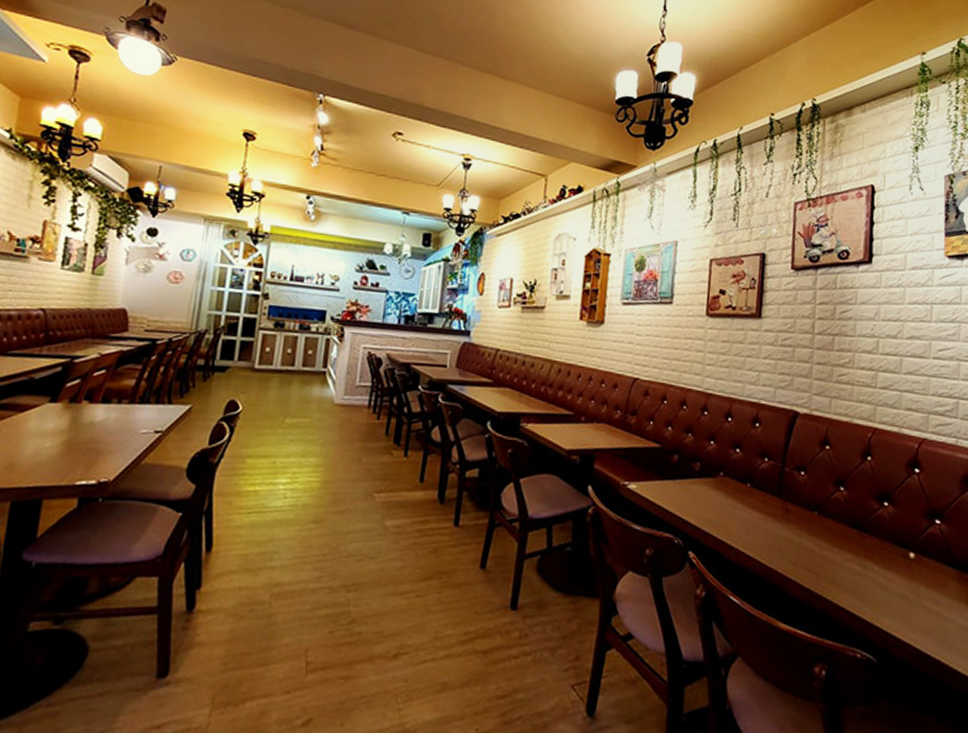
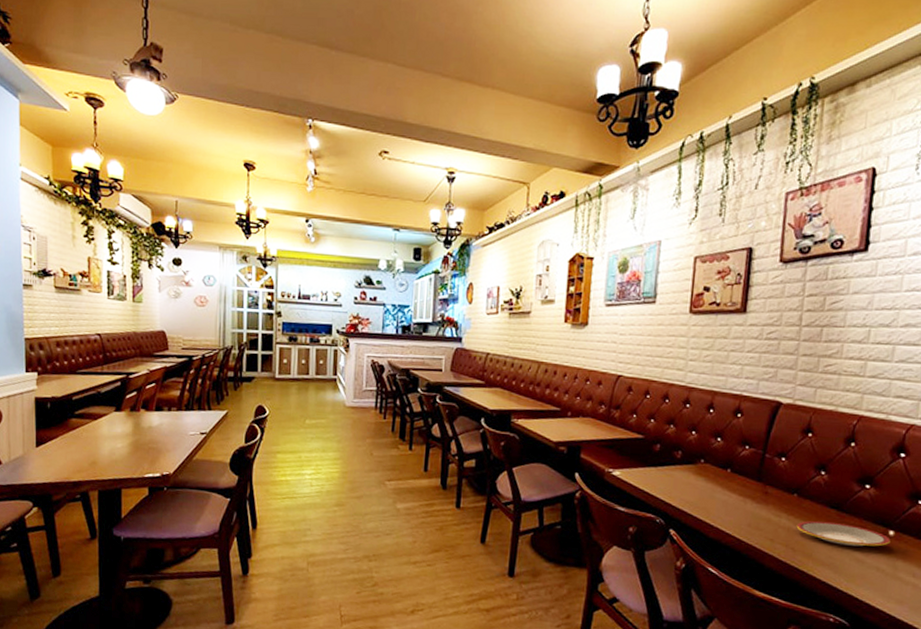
plate: none [818,541,911,571] -> present [796,521,891,547]

